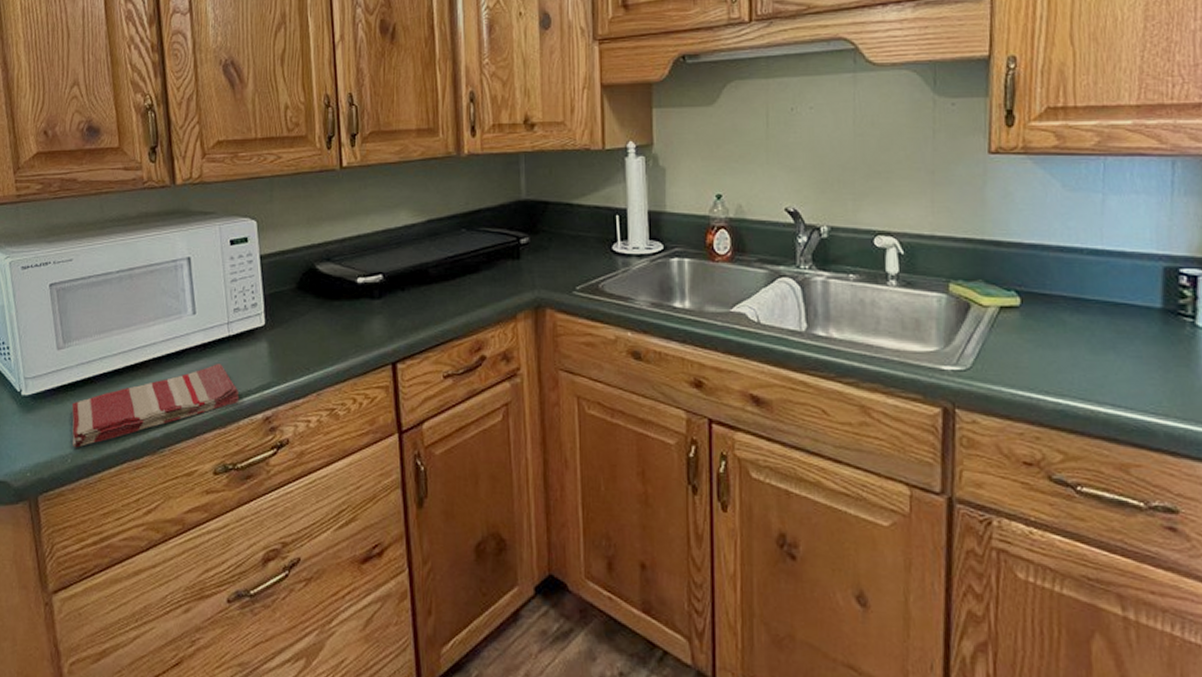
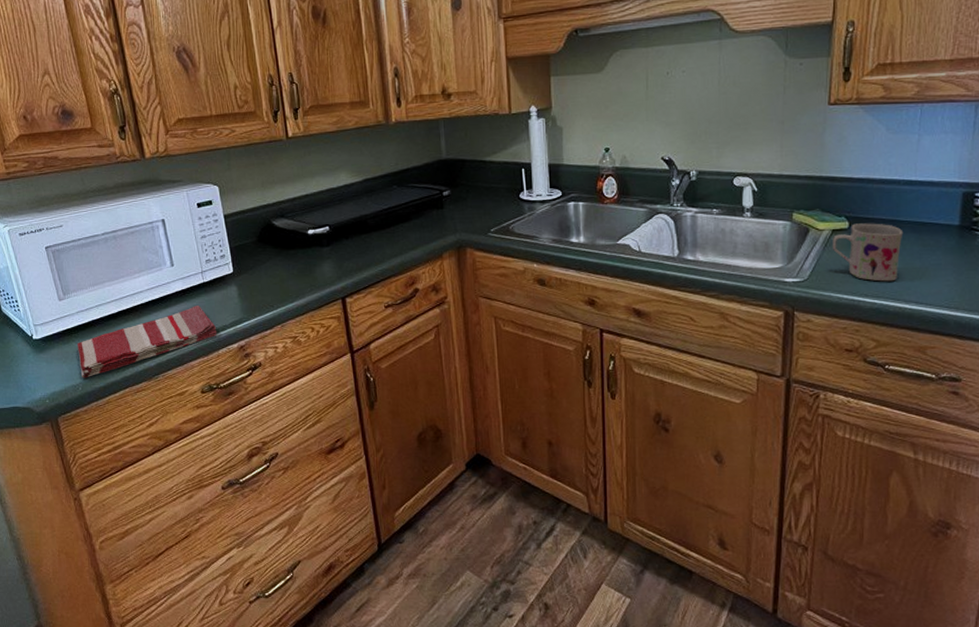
mug: none [1000,300,1091,376] -> present [832,223,904,282]

